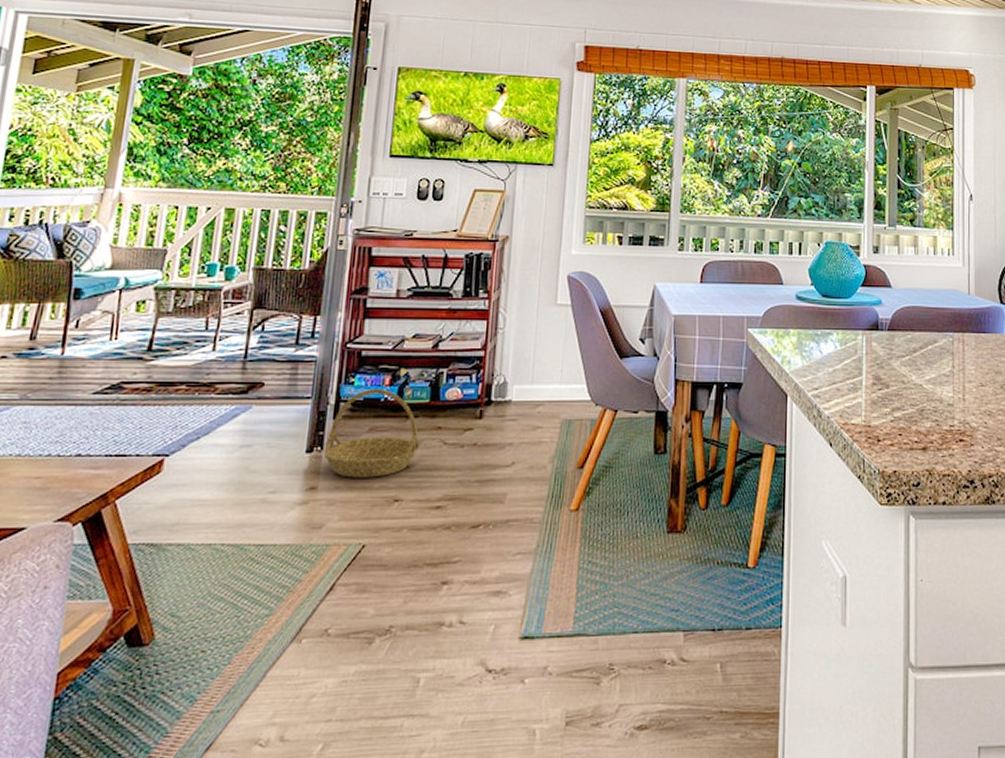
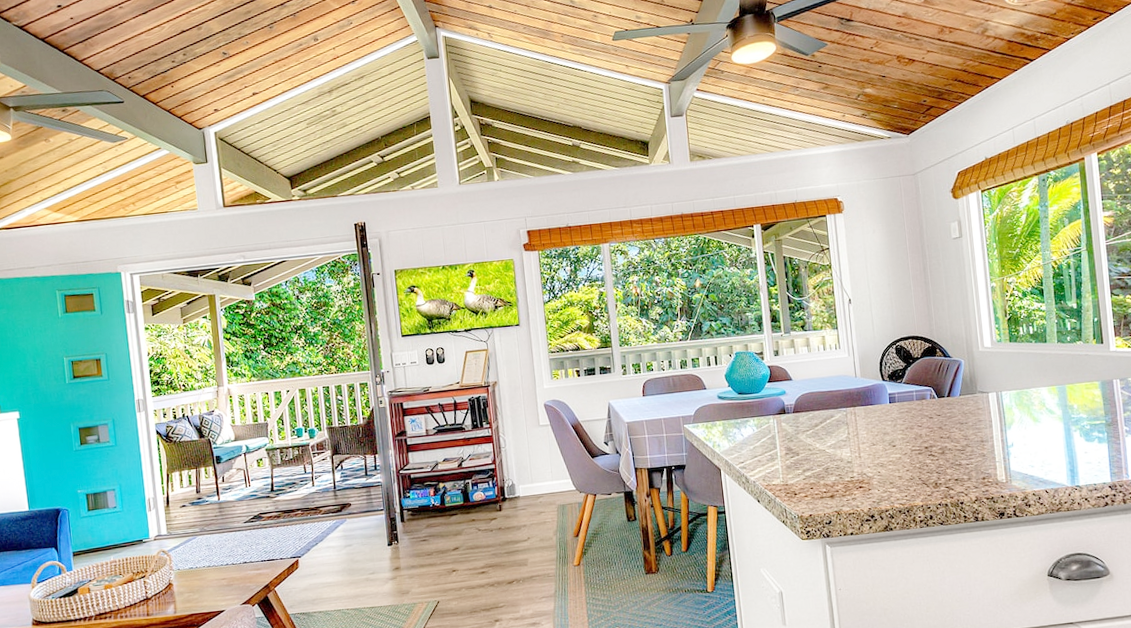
basket: present [323,389,419,478] -> none [399,498,462,559]

